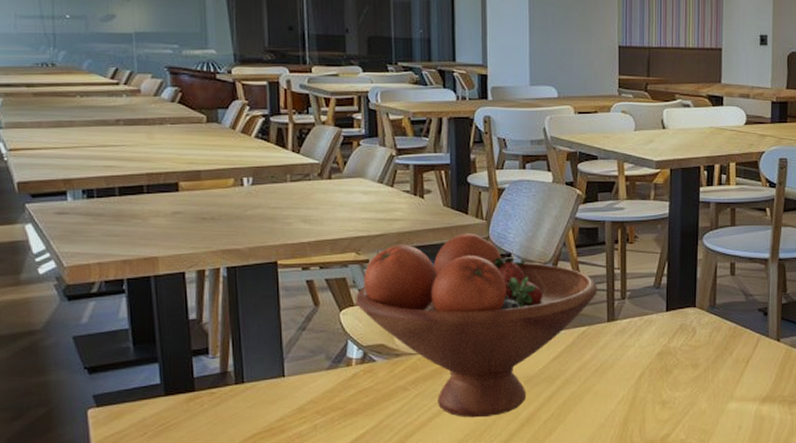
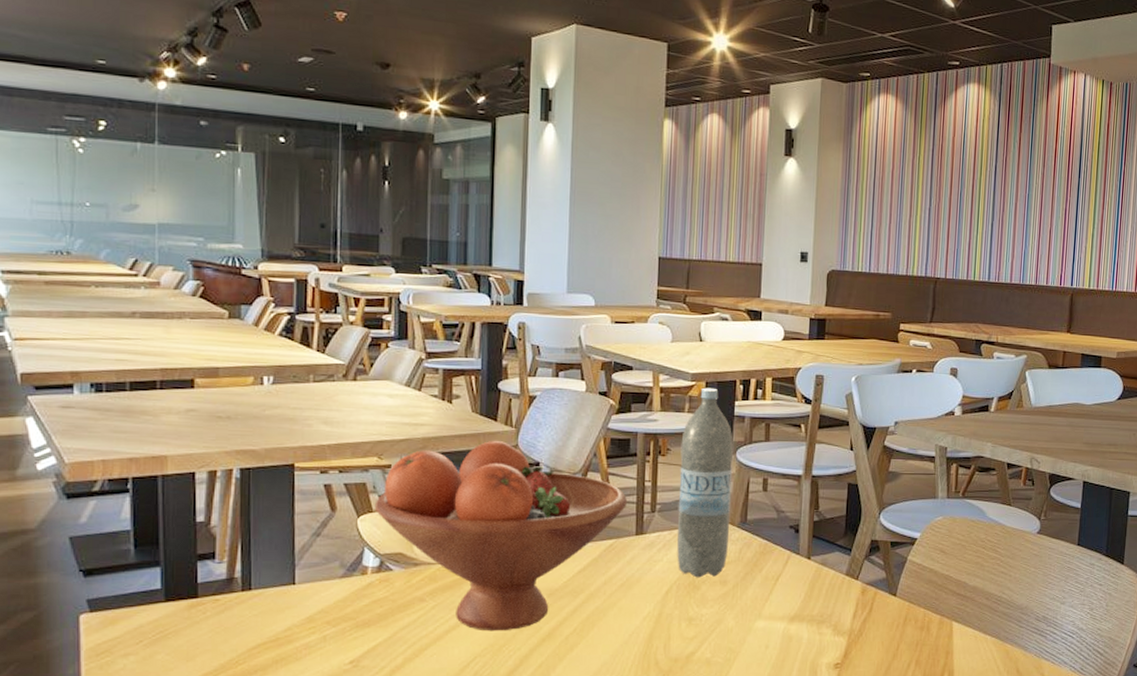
water bottle: none [647,174,700,362] -> present [677,387,733,578]

